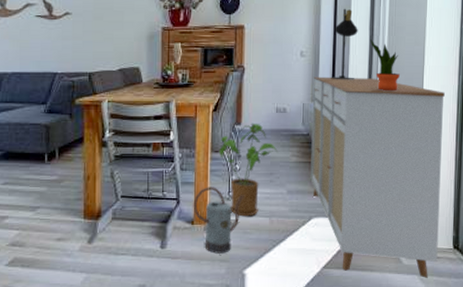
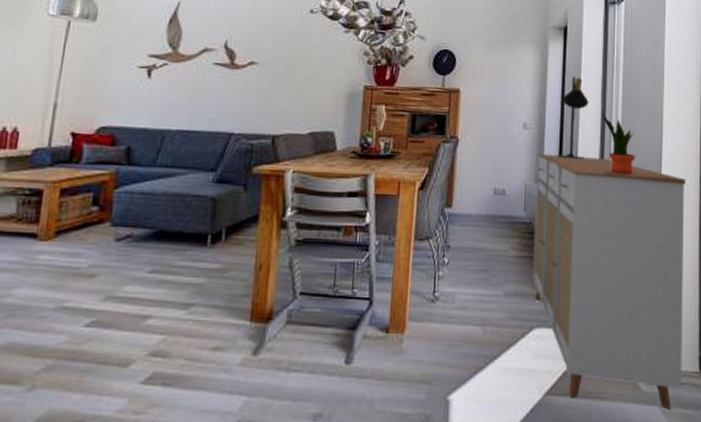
watering can: present [193,187,244,254] -> none [389,284,452,372]
house plant: present [218,123,278,217] -> none [423,206,494,325]

